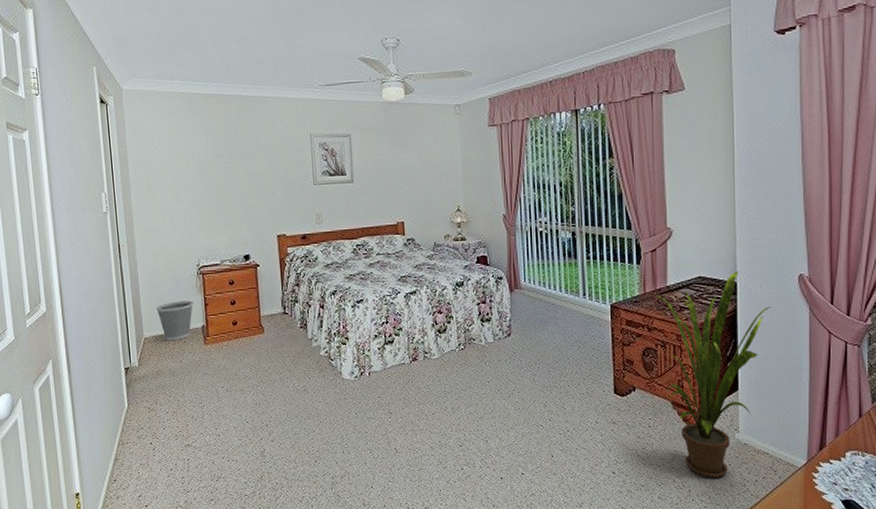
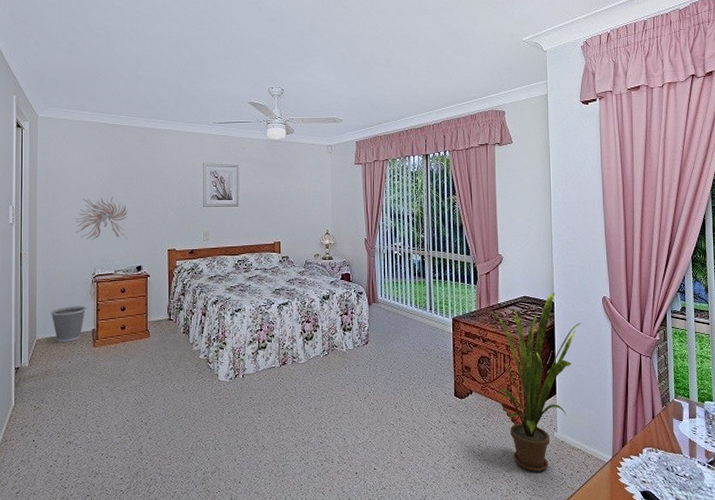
wall sculpture: none [173,177,233,228] -> present [75,196,128,240]

